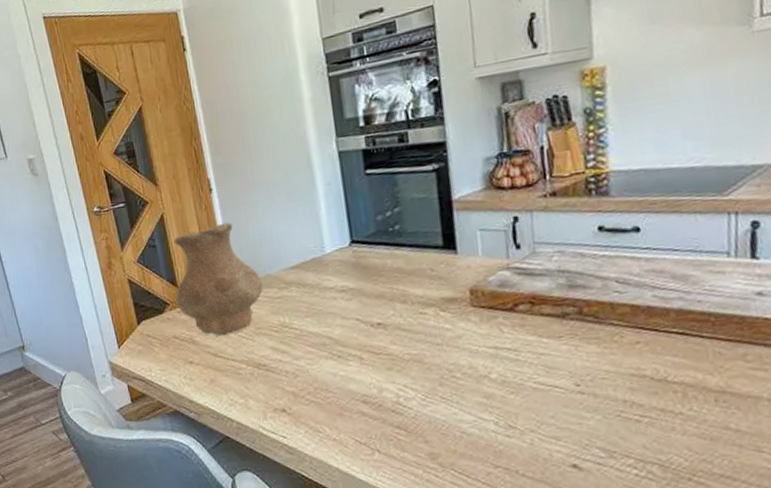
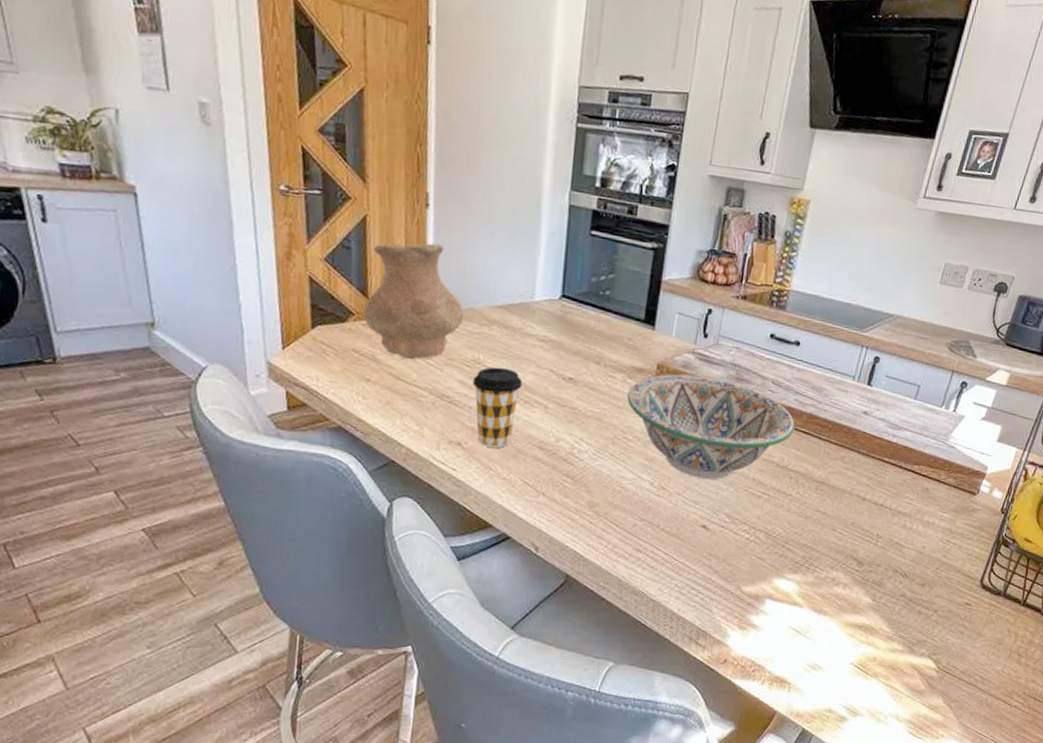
coffee cup: none [283,325,333,410] -> present [472,366,523,448]
decorative bowl: none [443,290,663,409] -> present [626,374,795,479]

